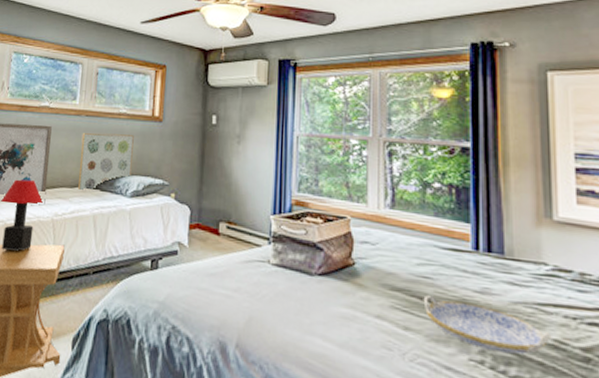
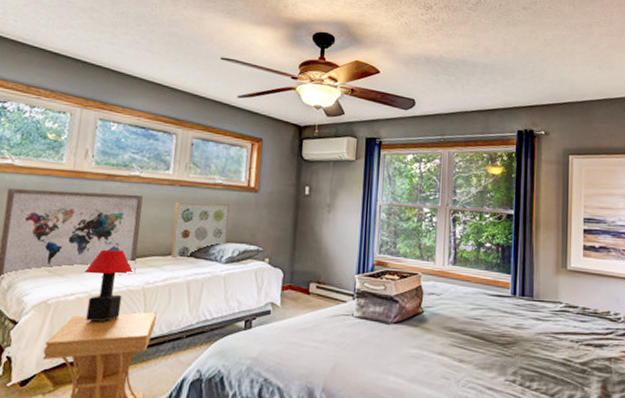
serving tray: present [423,294,552,355] -> none [474,332,562,373]

